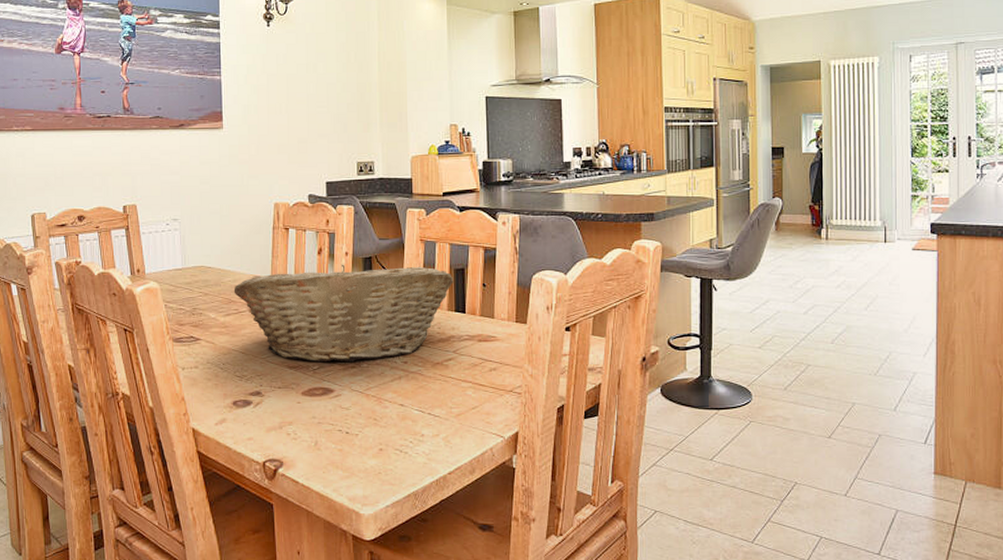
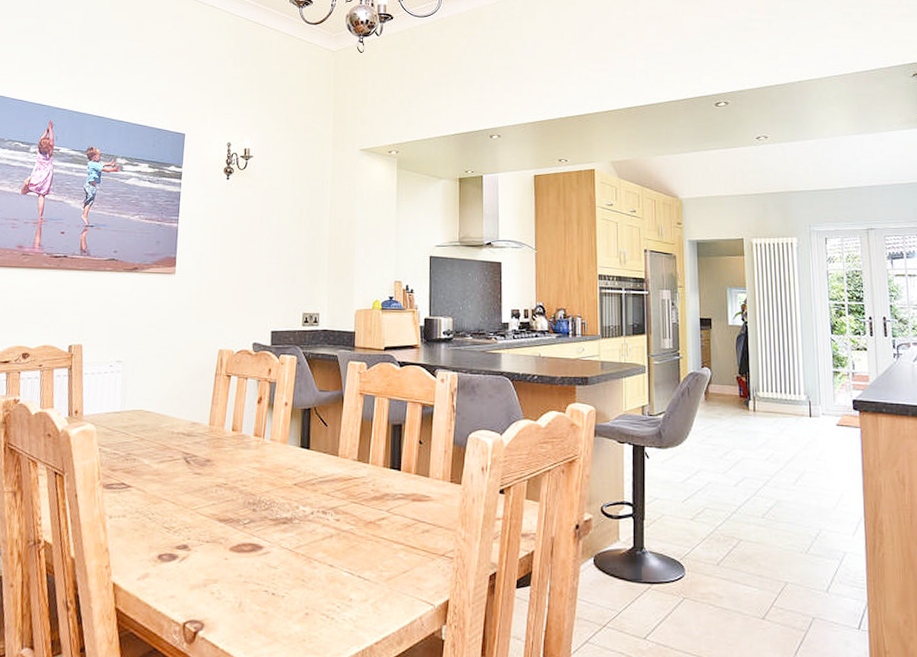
fruit basket: present [233,264,454,363] -> none [170,414,391,518]

